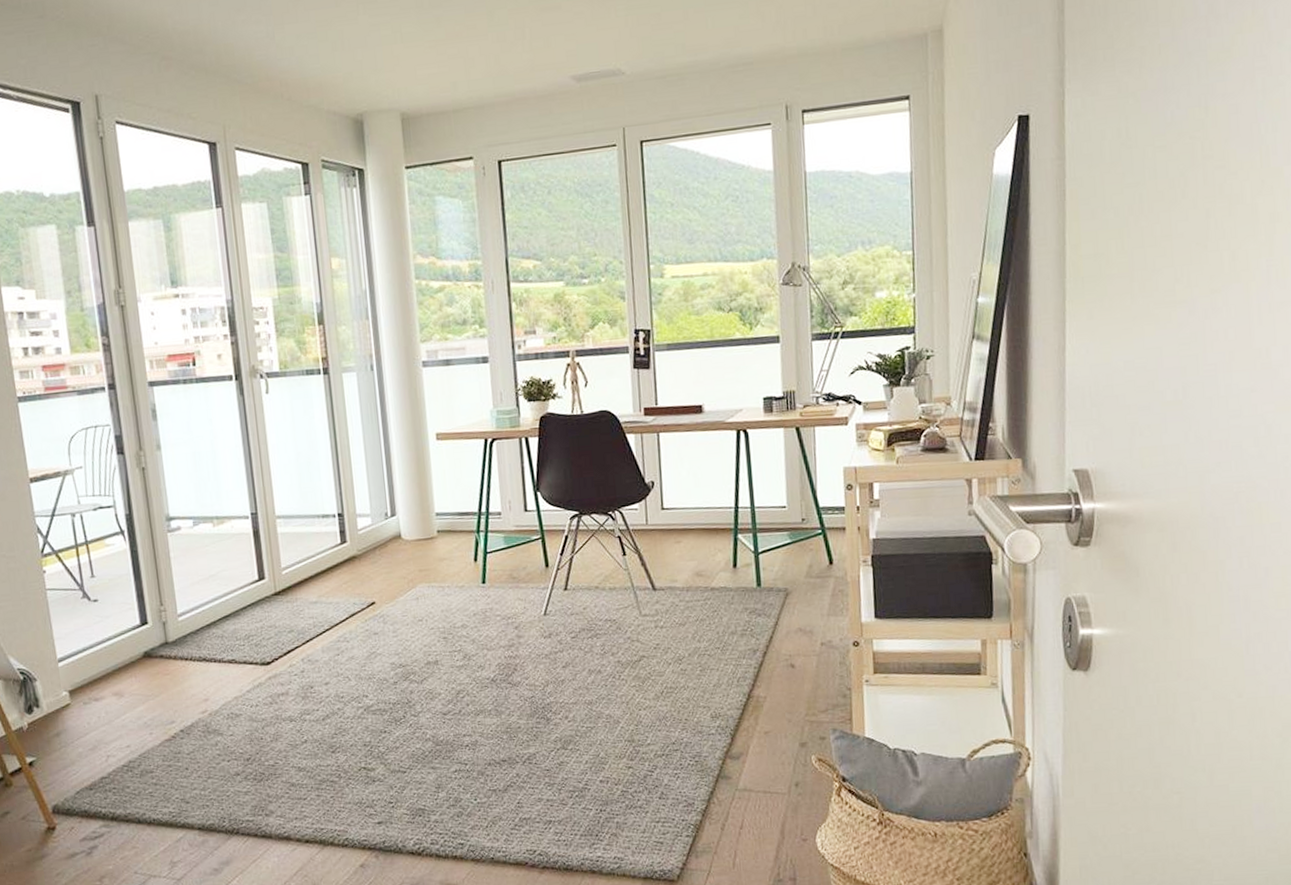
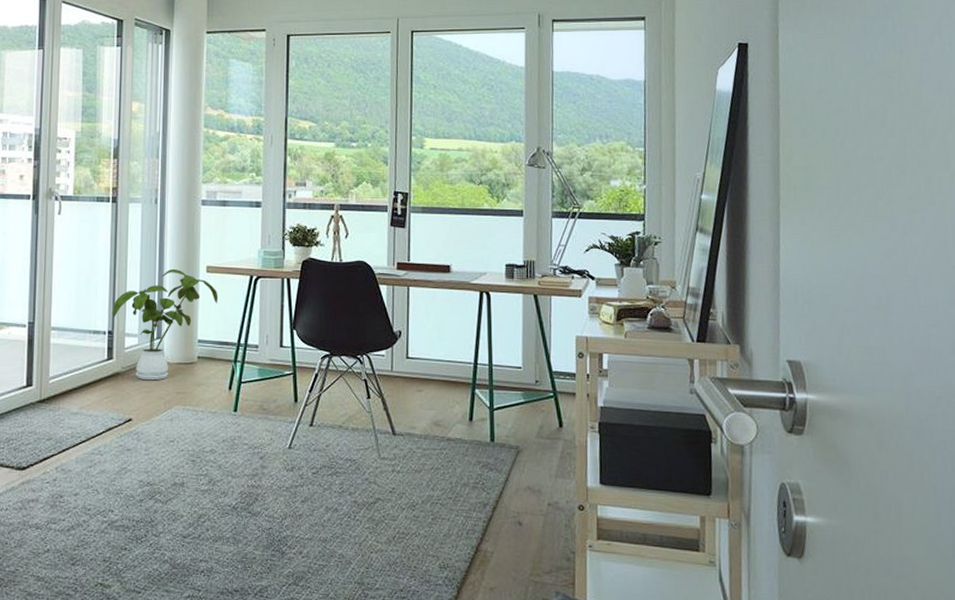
house plant: none [339,439,453,561] -> present [112,268,219,381]

